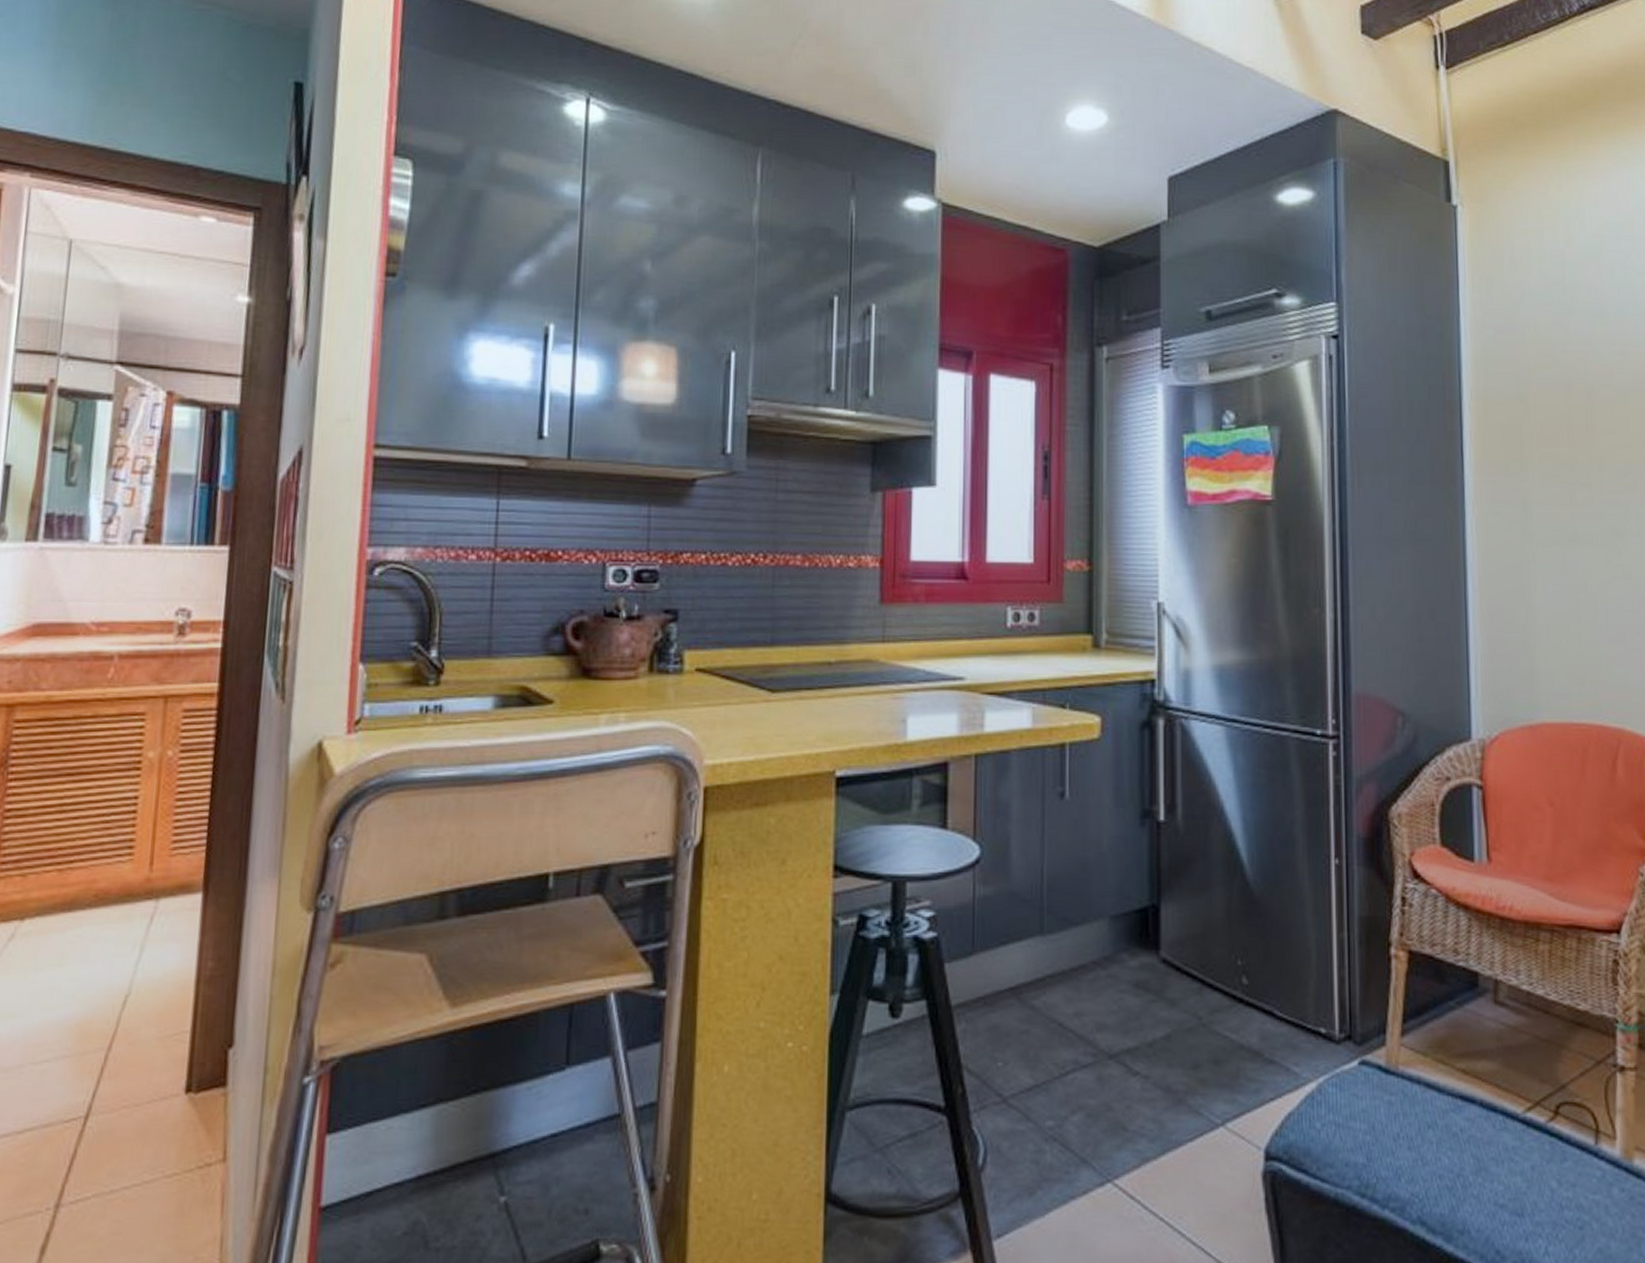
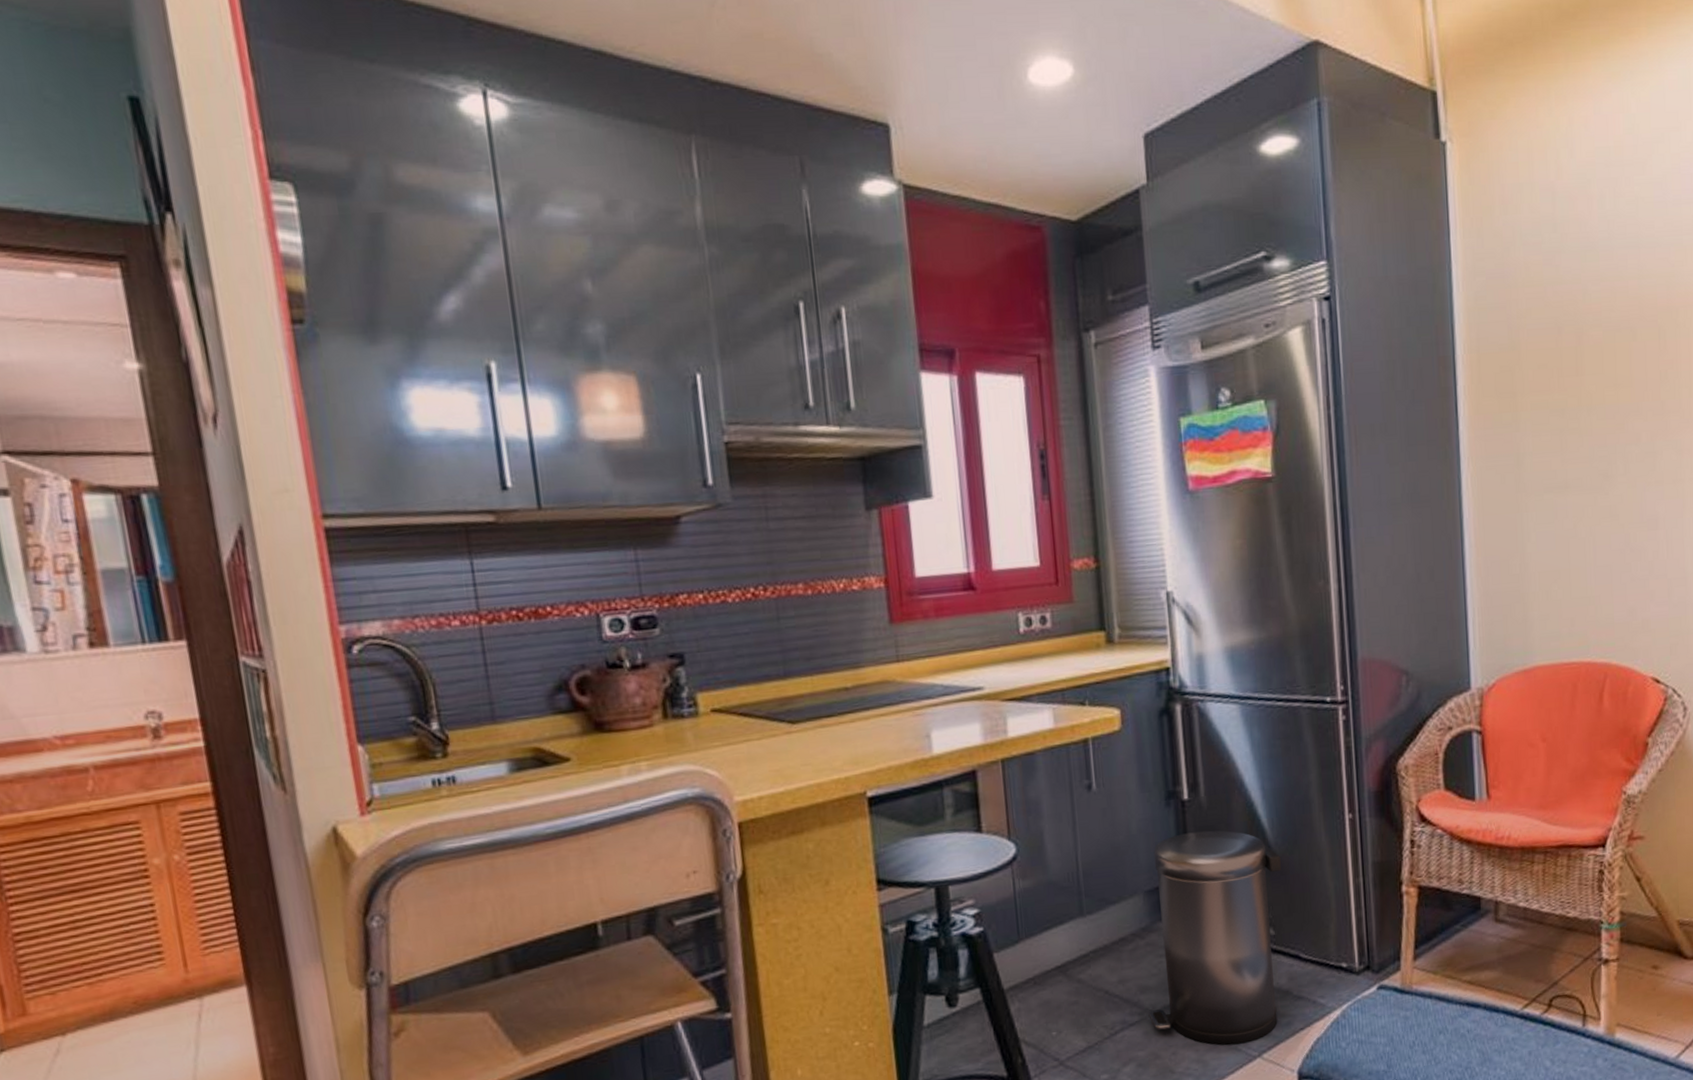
pedal bin: none [1104,857,1259,1107] -> present [1148,830,1281,1045]

